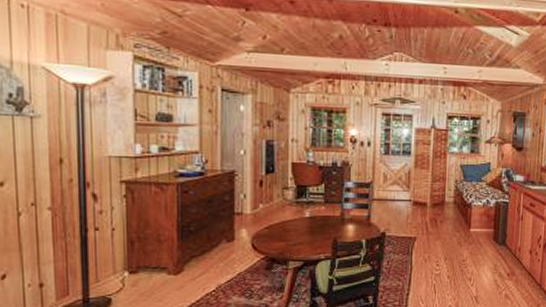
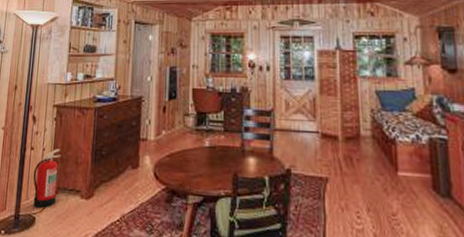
fire extinguisher: none [102,228,138,290] -> present [33,149,62,209]

